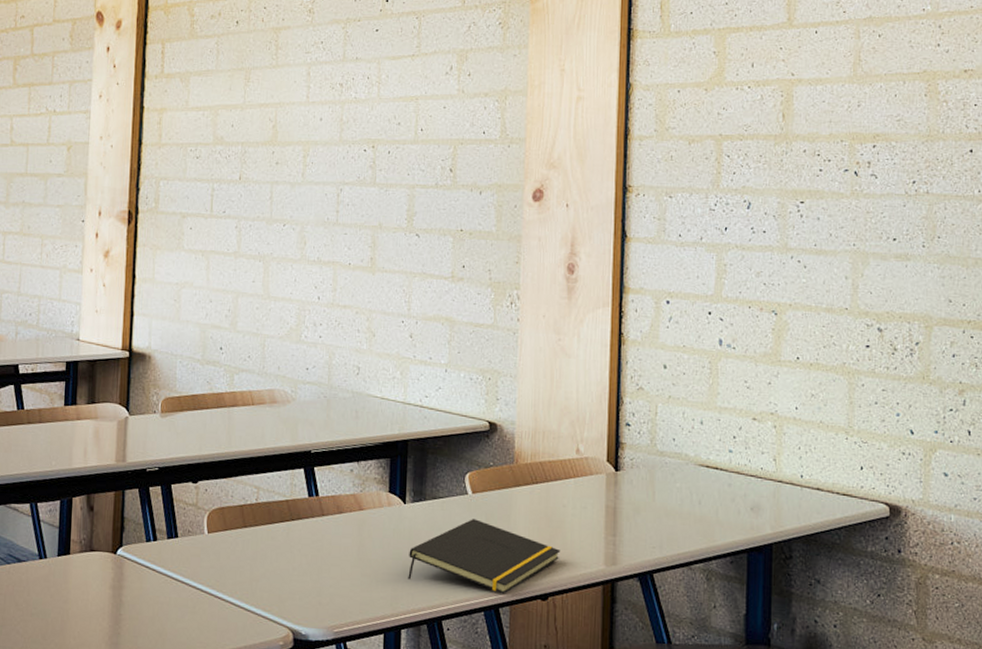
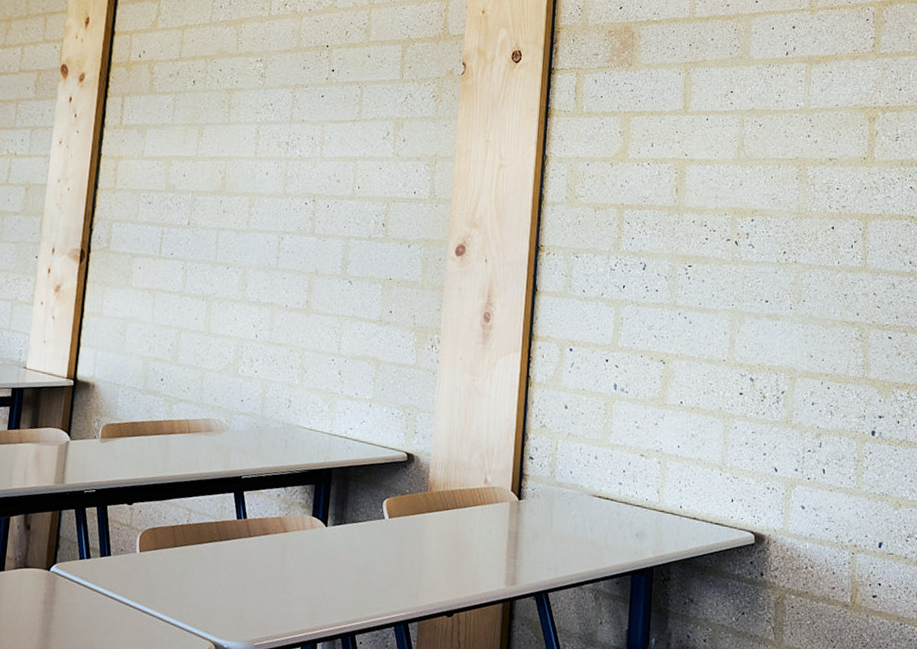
notepad: present [408,519,561,594] -> none [326,541,466,611]

